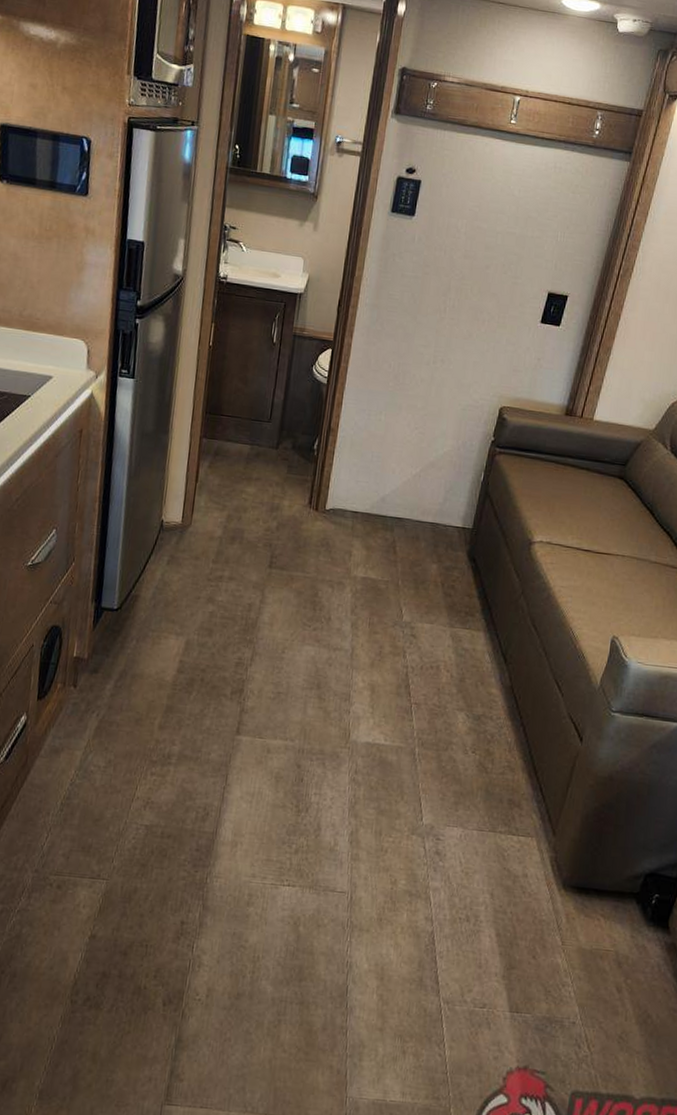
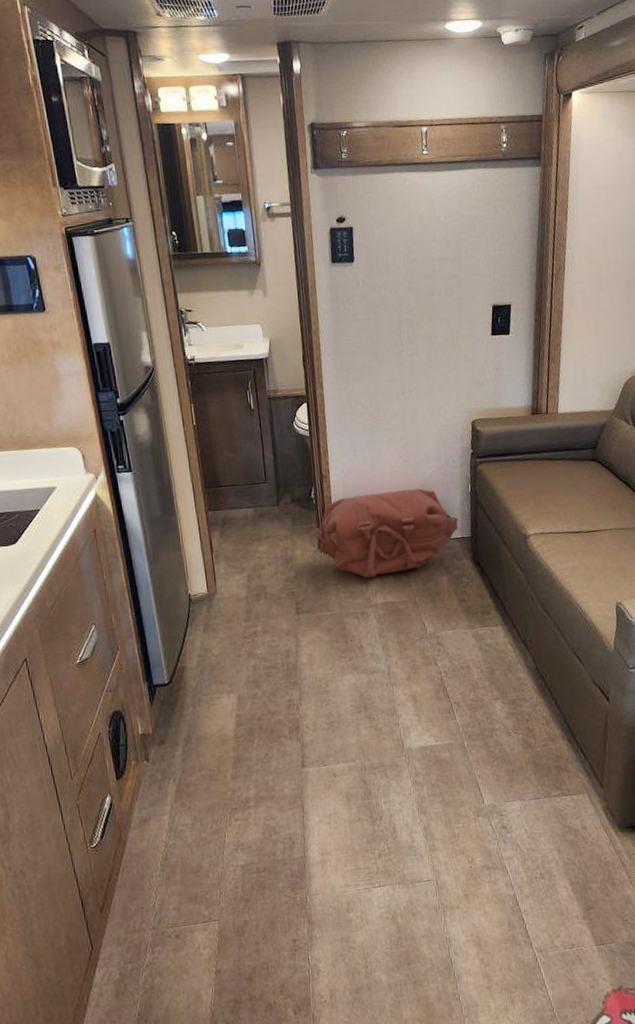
duffel bag: none [309,456,462,550] -> present [314,488,458,579]

